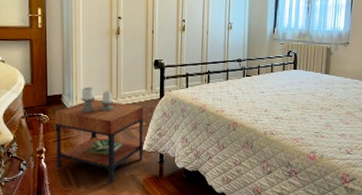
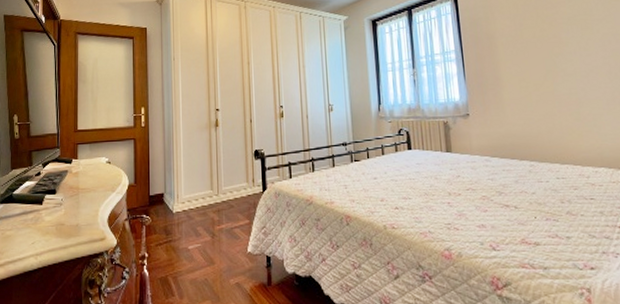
side table: present [54,87,144,182] -> none [156,183,249,292]

